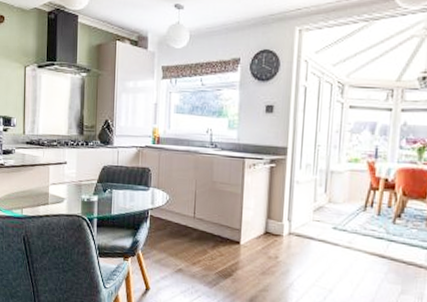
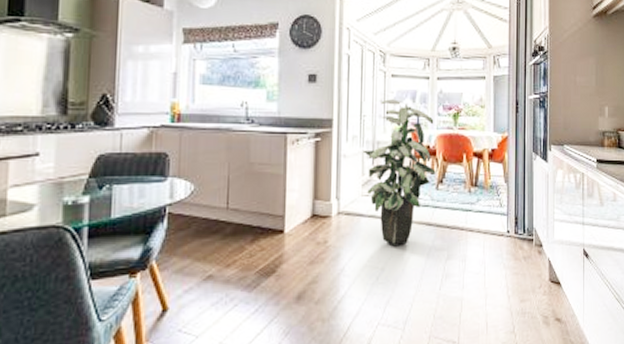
indoor plant: none [315,130,395,272] -> present [362,99,436,245]

